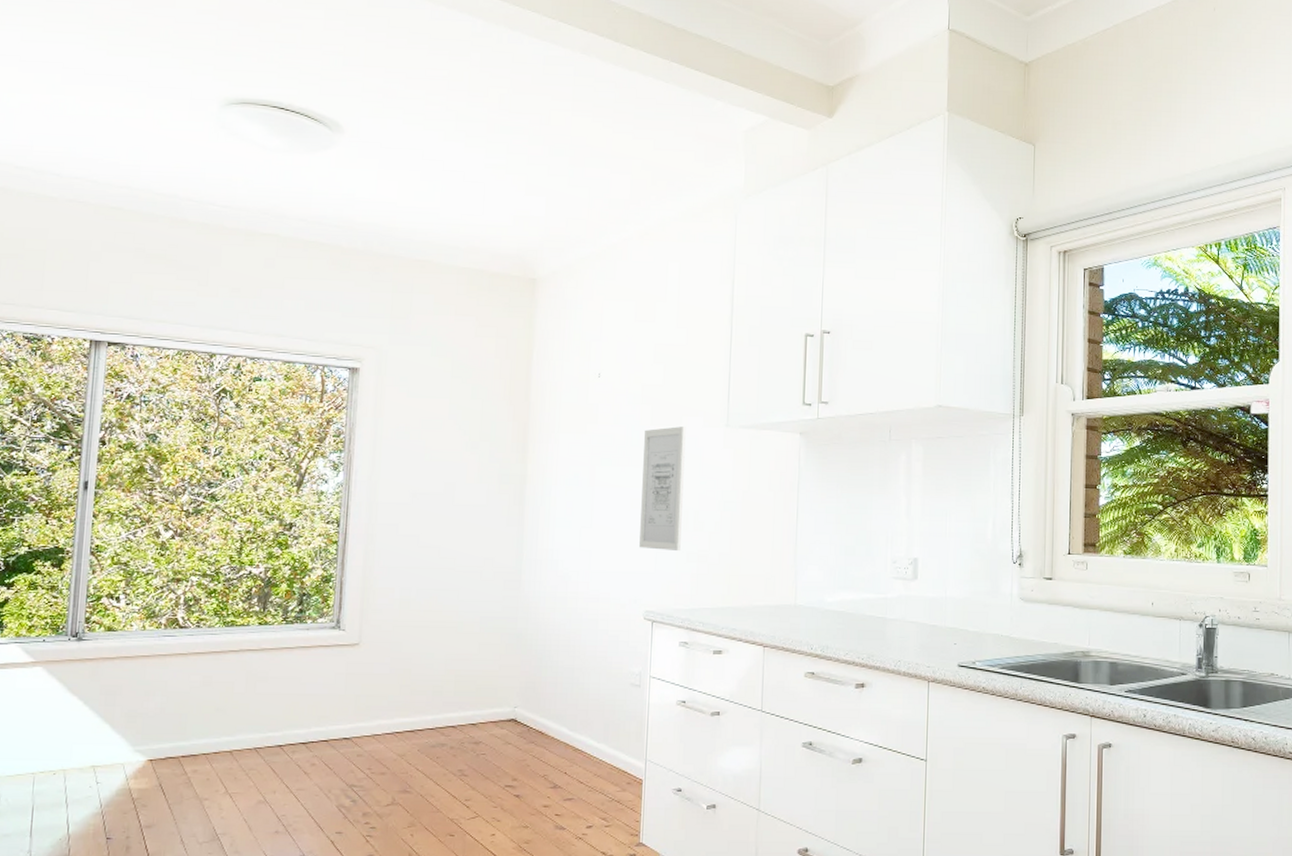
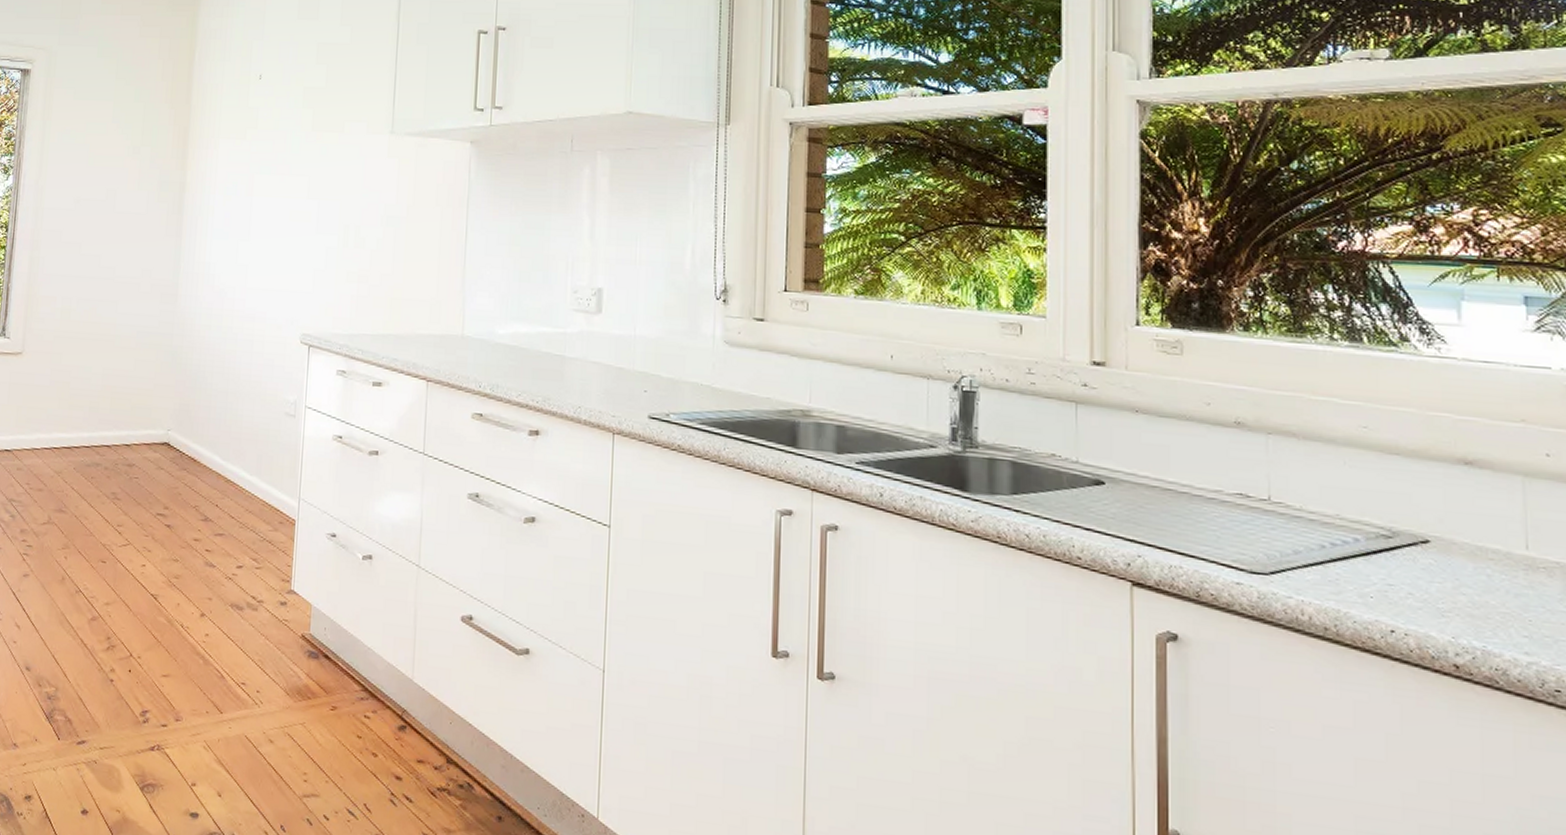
wall art: present [639,426,686,551] -> none [297,133,348,269]

